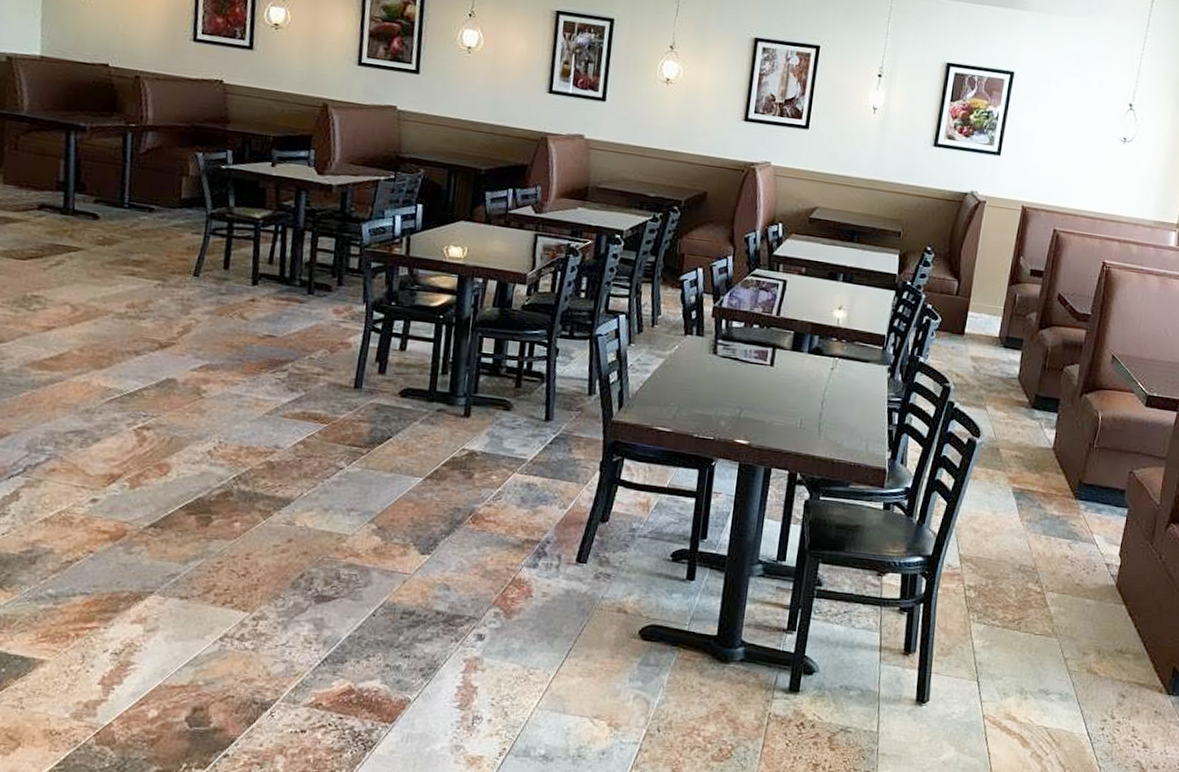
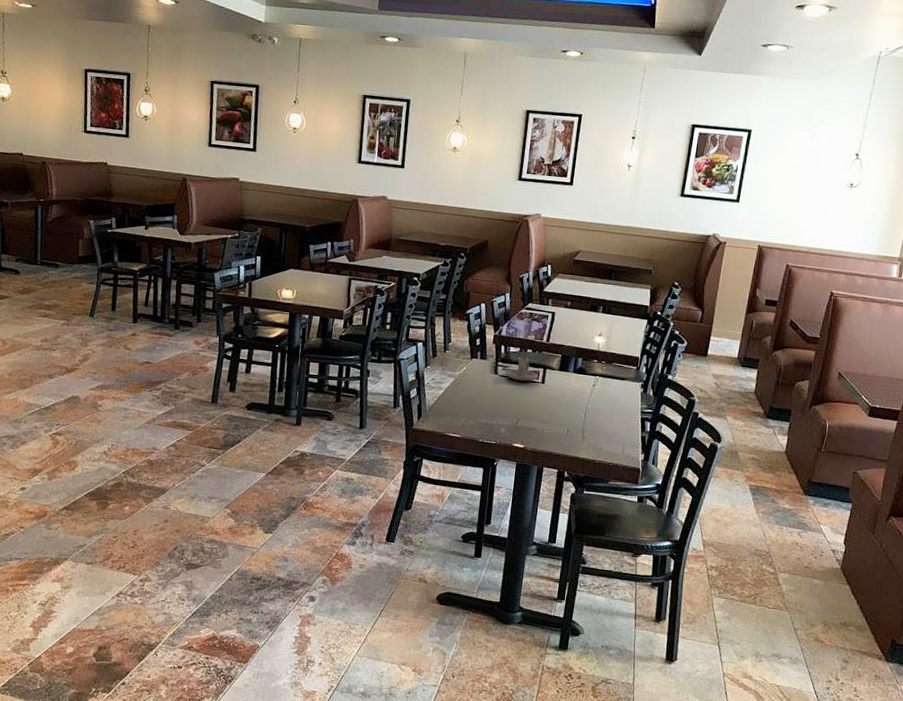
candle holder: none [726,333,766,364] -> present [505,357,538,382]

